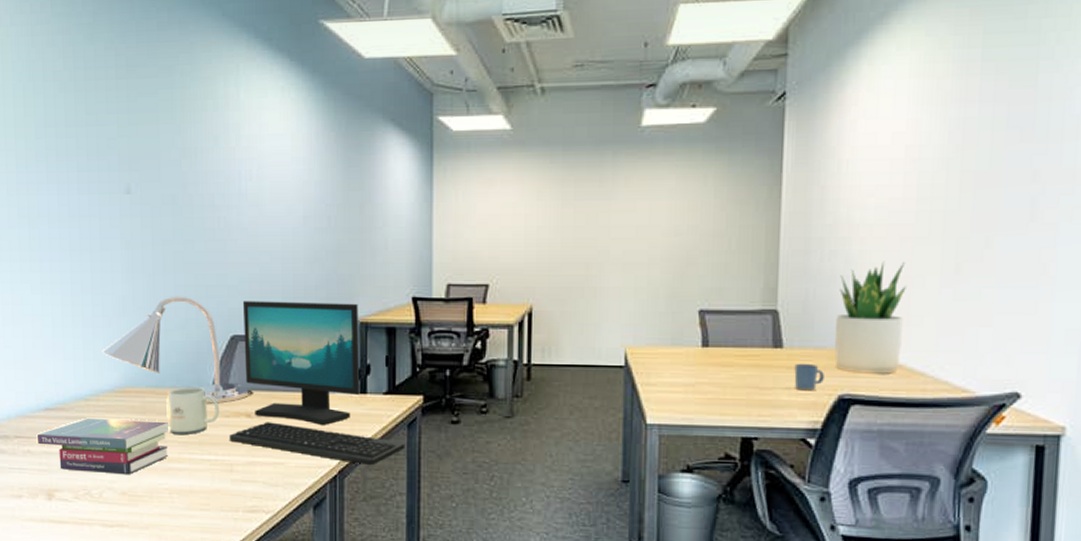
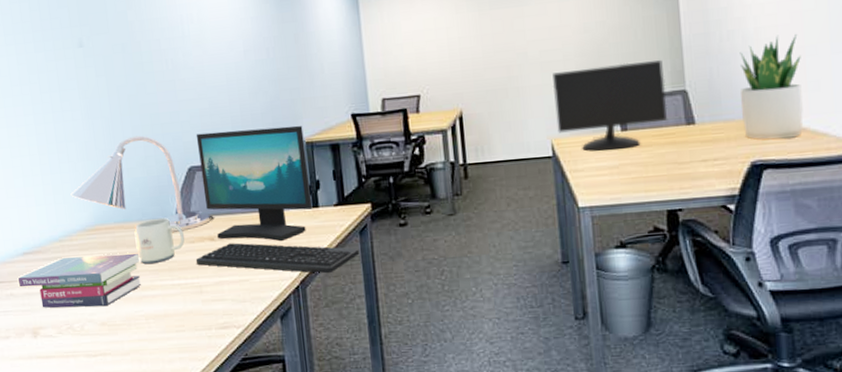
computer monitor: none [633,273,756,367] -> present [552,59,667,152]
mug: present [794,363,826,391] -> none [708,135,737,162]

